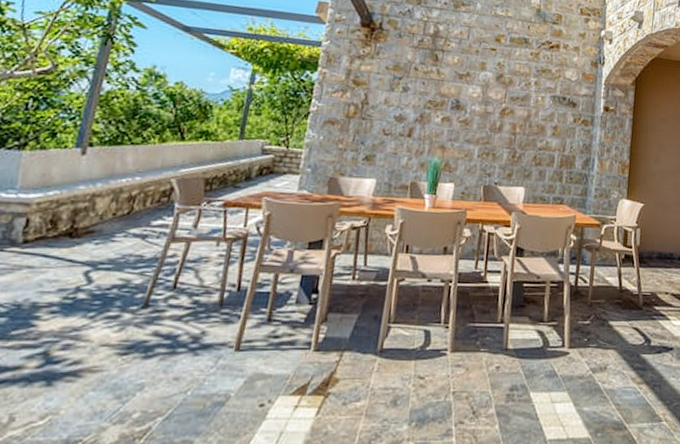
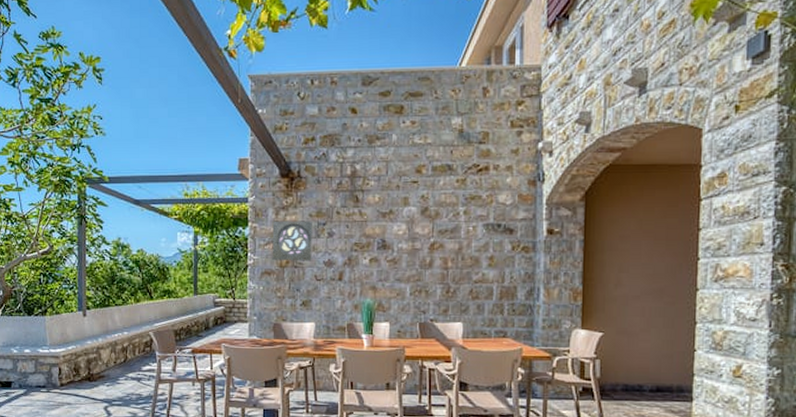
wall ornament: none [338,68,388,115] -> present [272,220,312,261]

